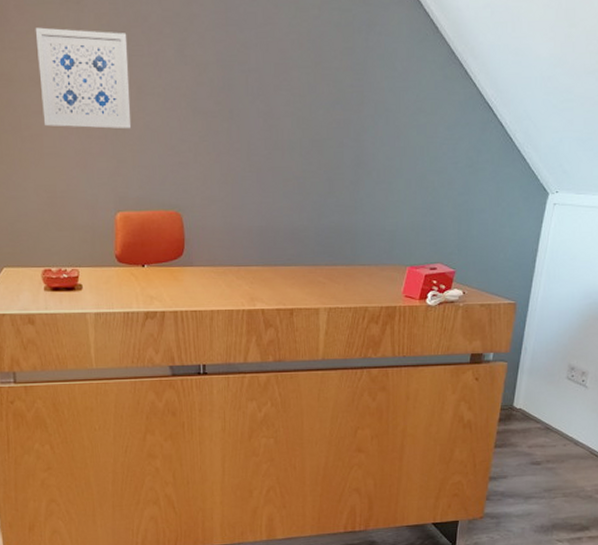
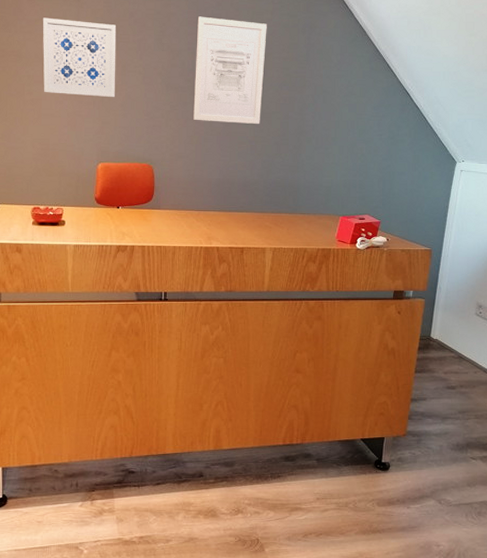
wall art: none [226,16,314,156] -> present [193,16,267,124]

